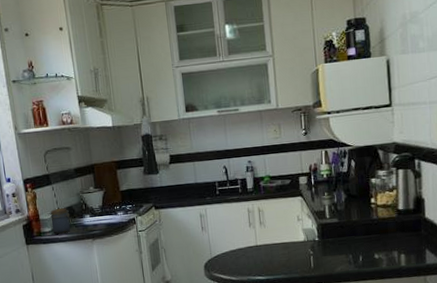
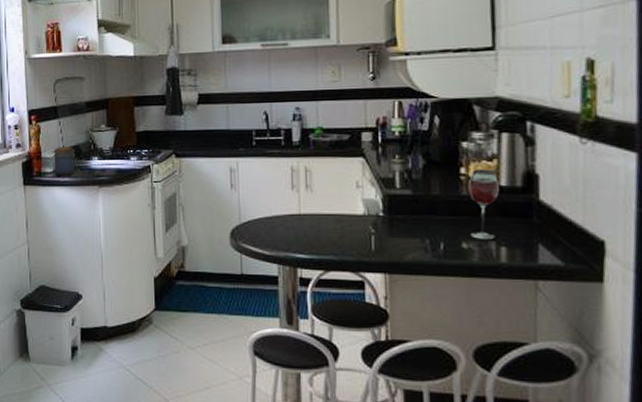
wineglass: none [377,197,398,251] -> present [468,169,499,240]

